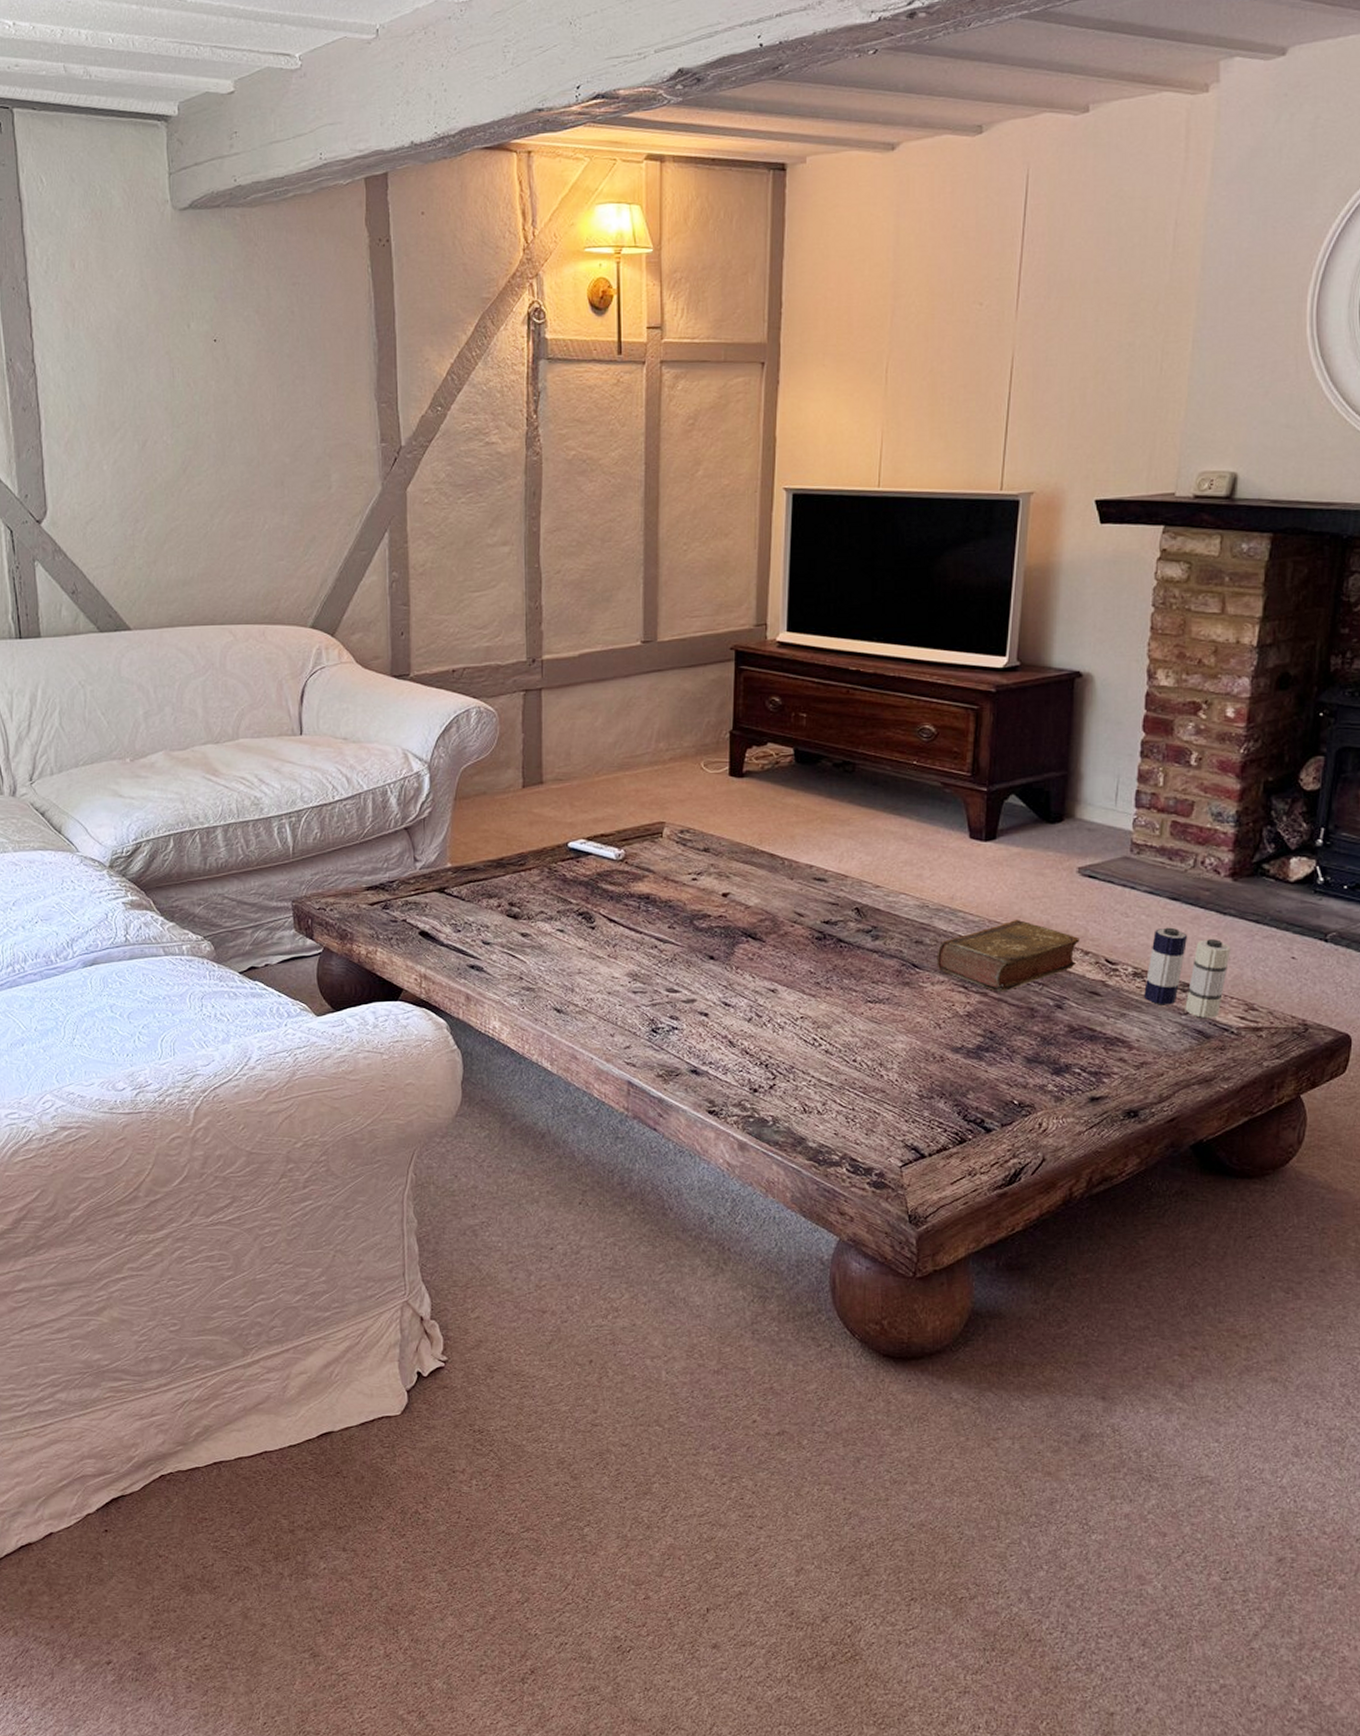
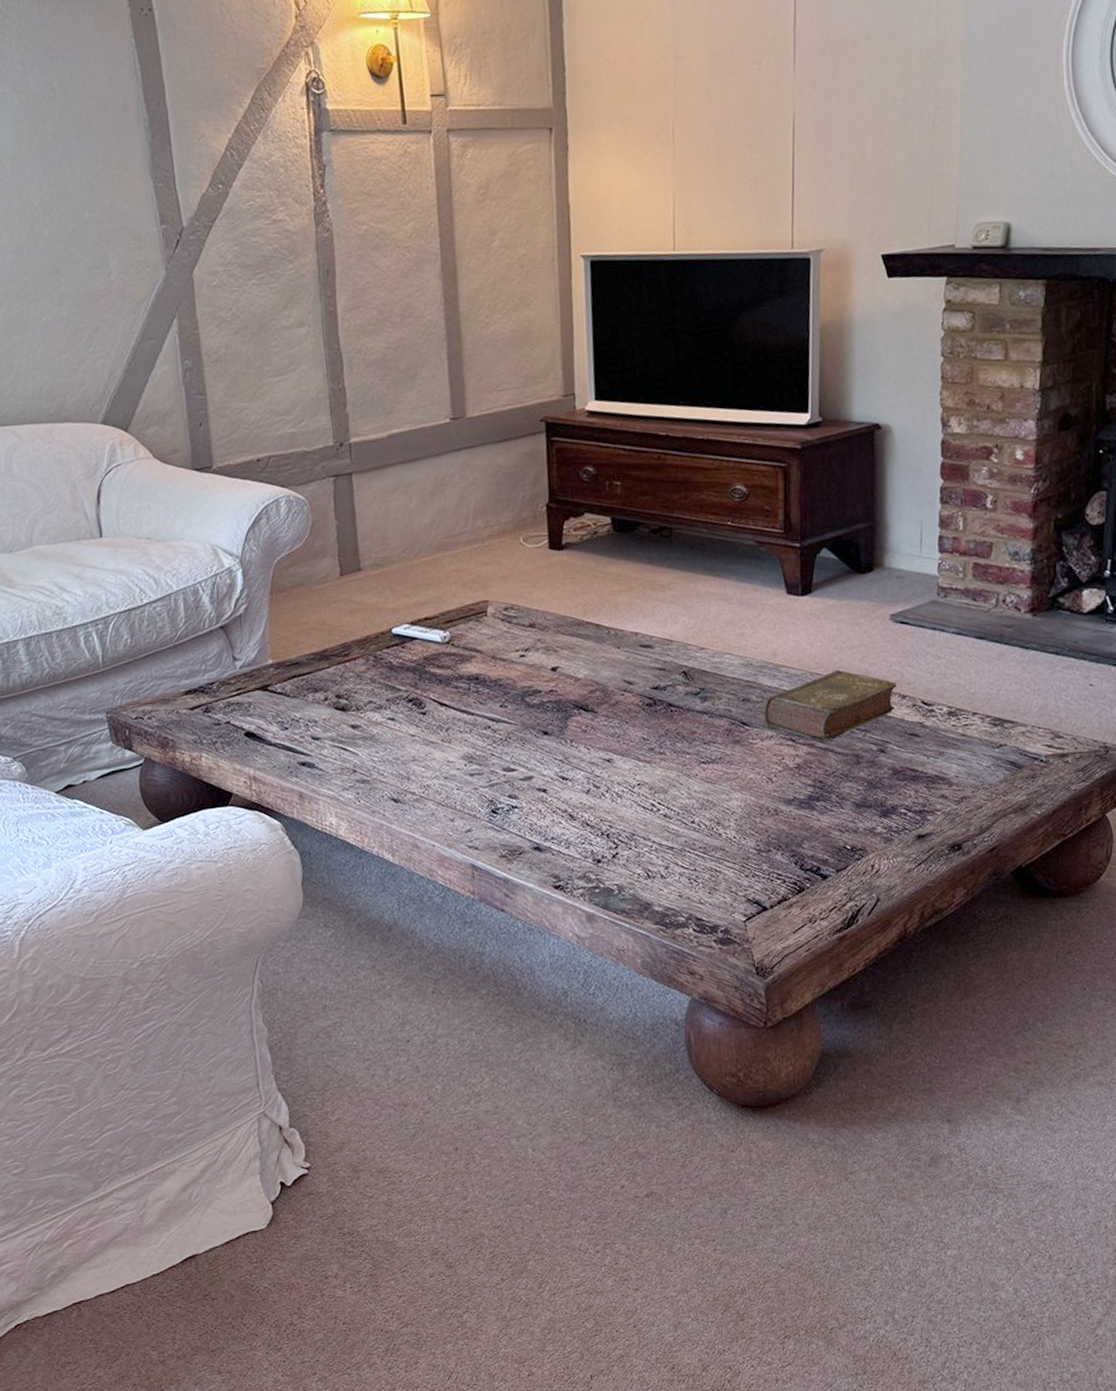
candle: present [1099,927,1231,1019] -> none [919,665,1035,751]

